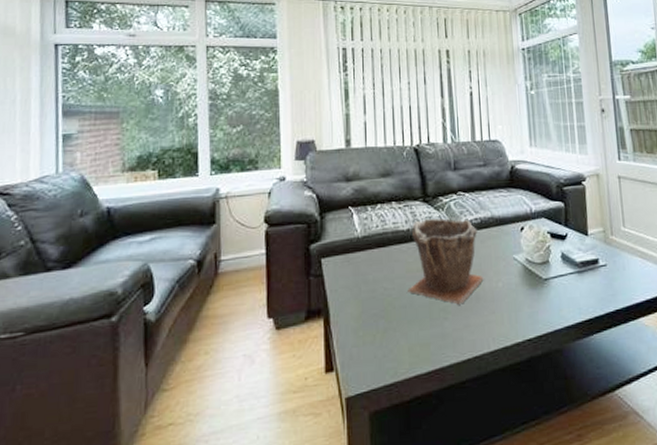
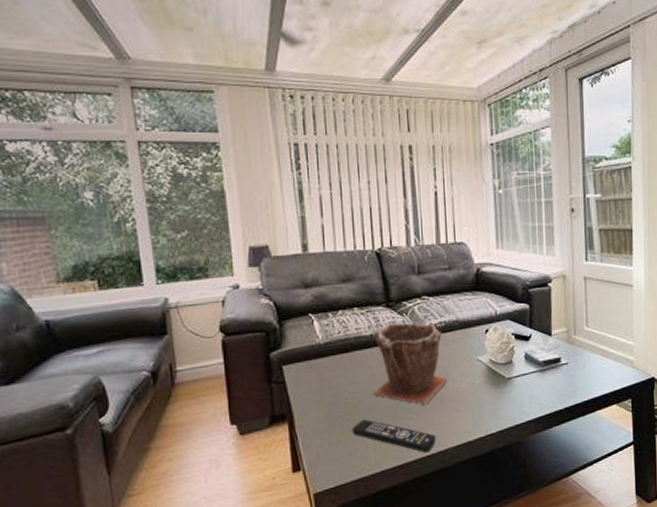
remote control: none [386,317,472,358] -> present [351,419,436,453]

